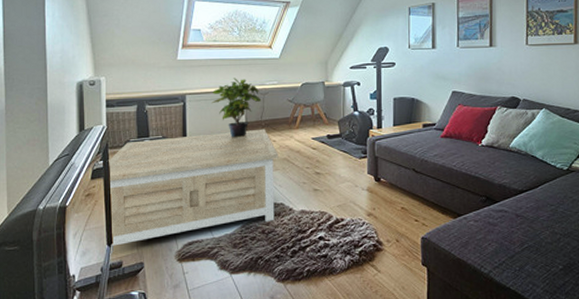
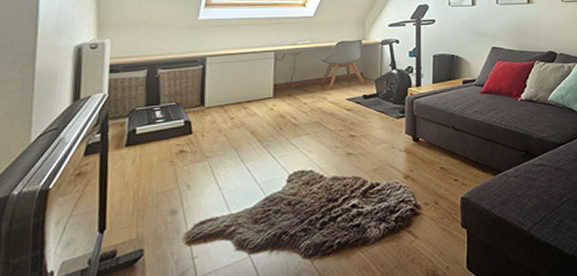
coffee table: present [106,129,279,255] -> none [101,91,309,243]
potted plant: present [212,78,262,138] -> none [236,38,293,102]

